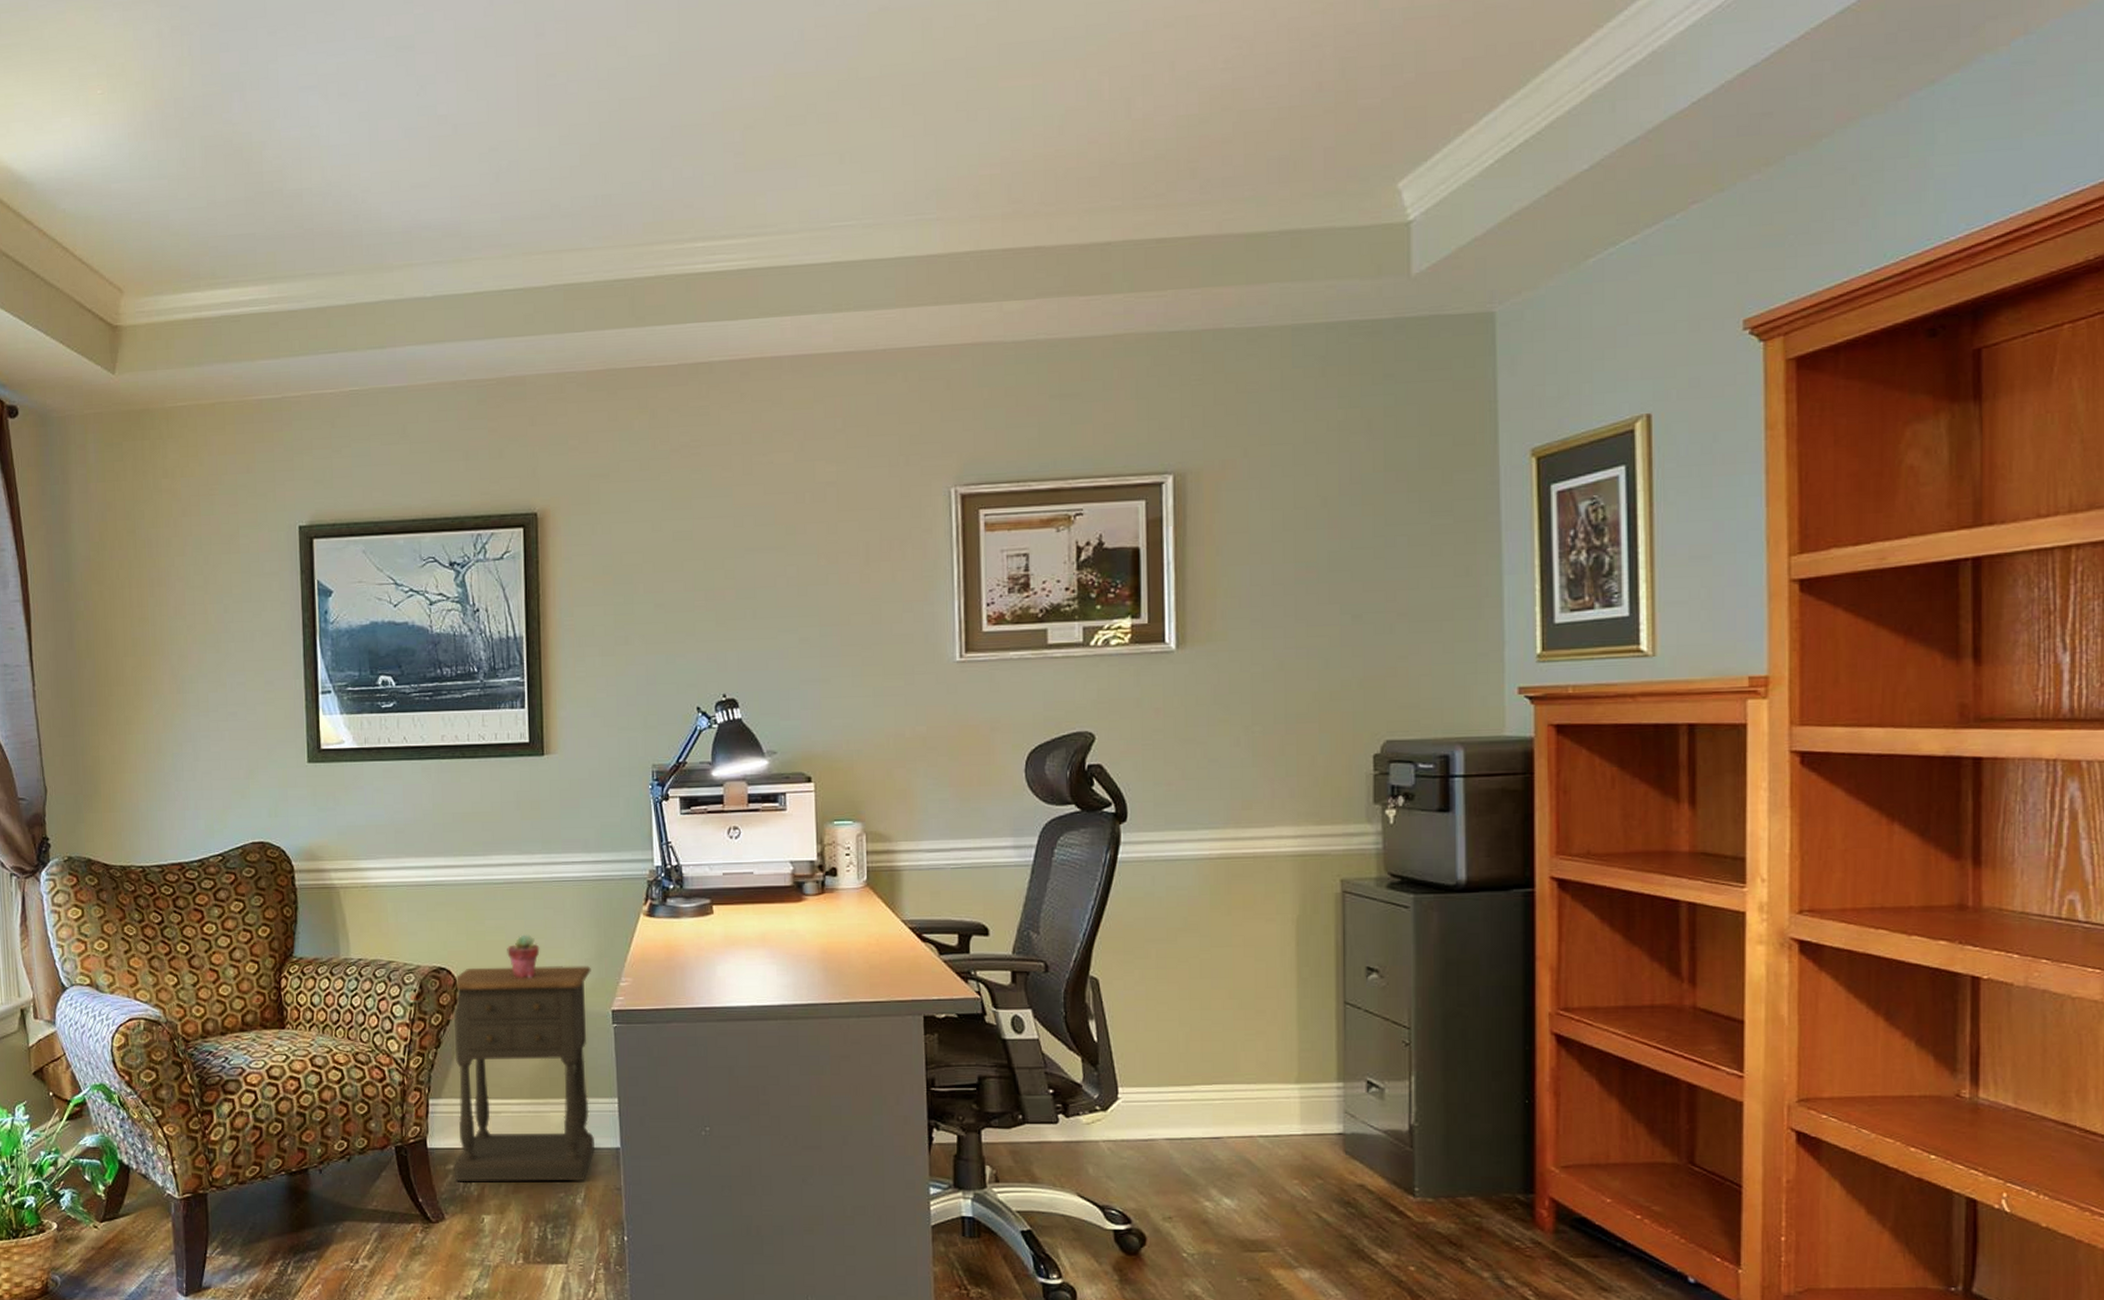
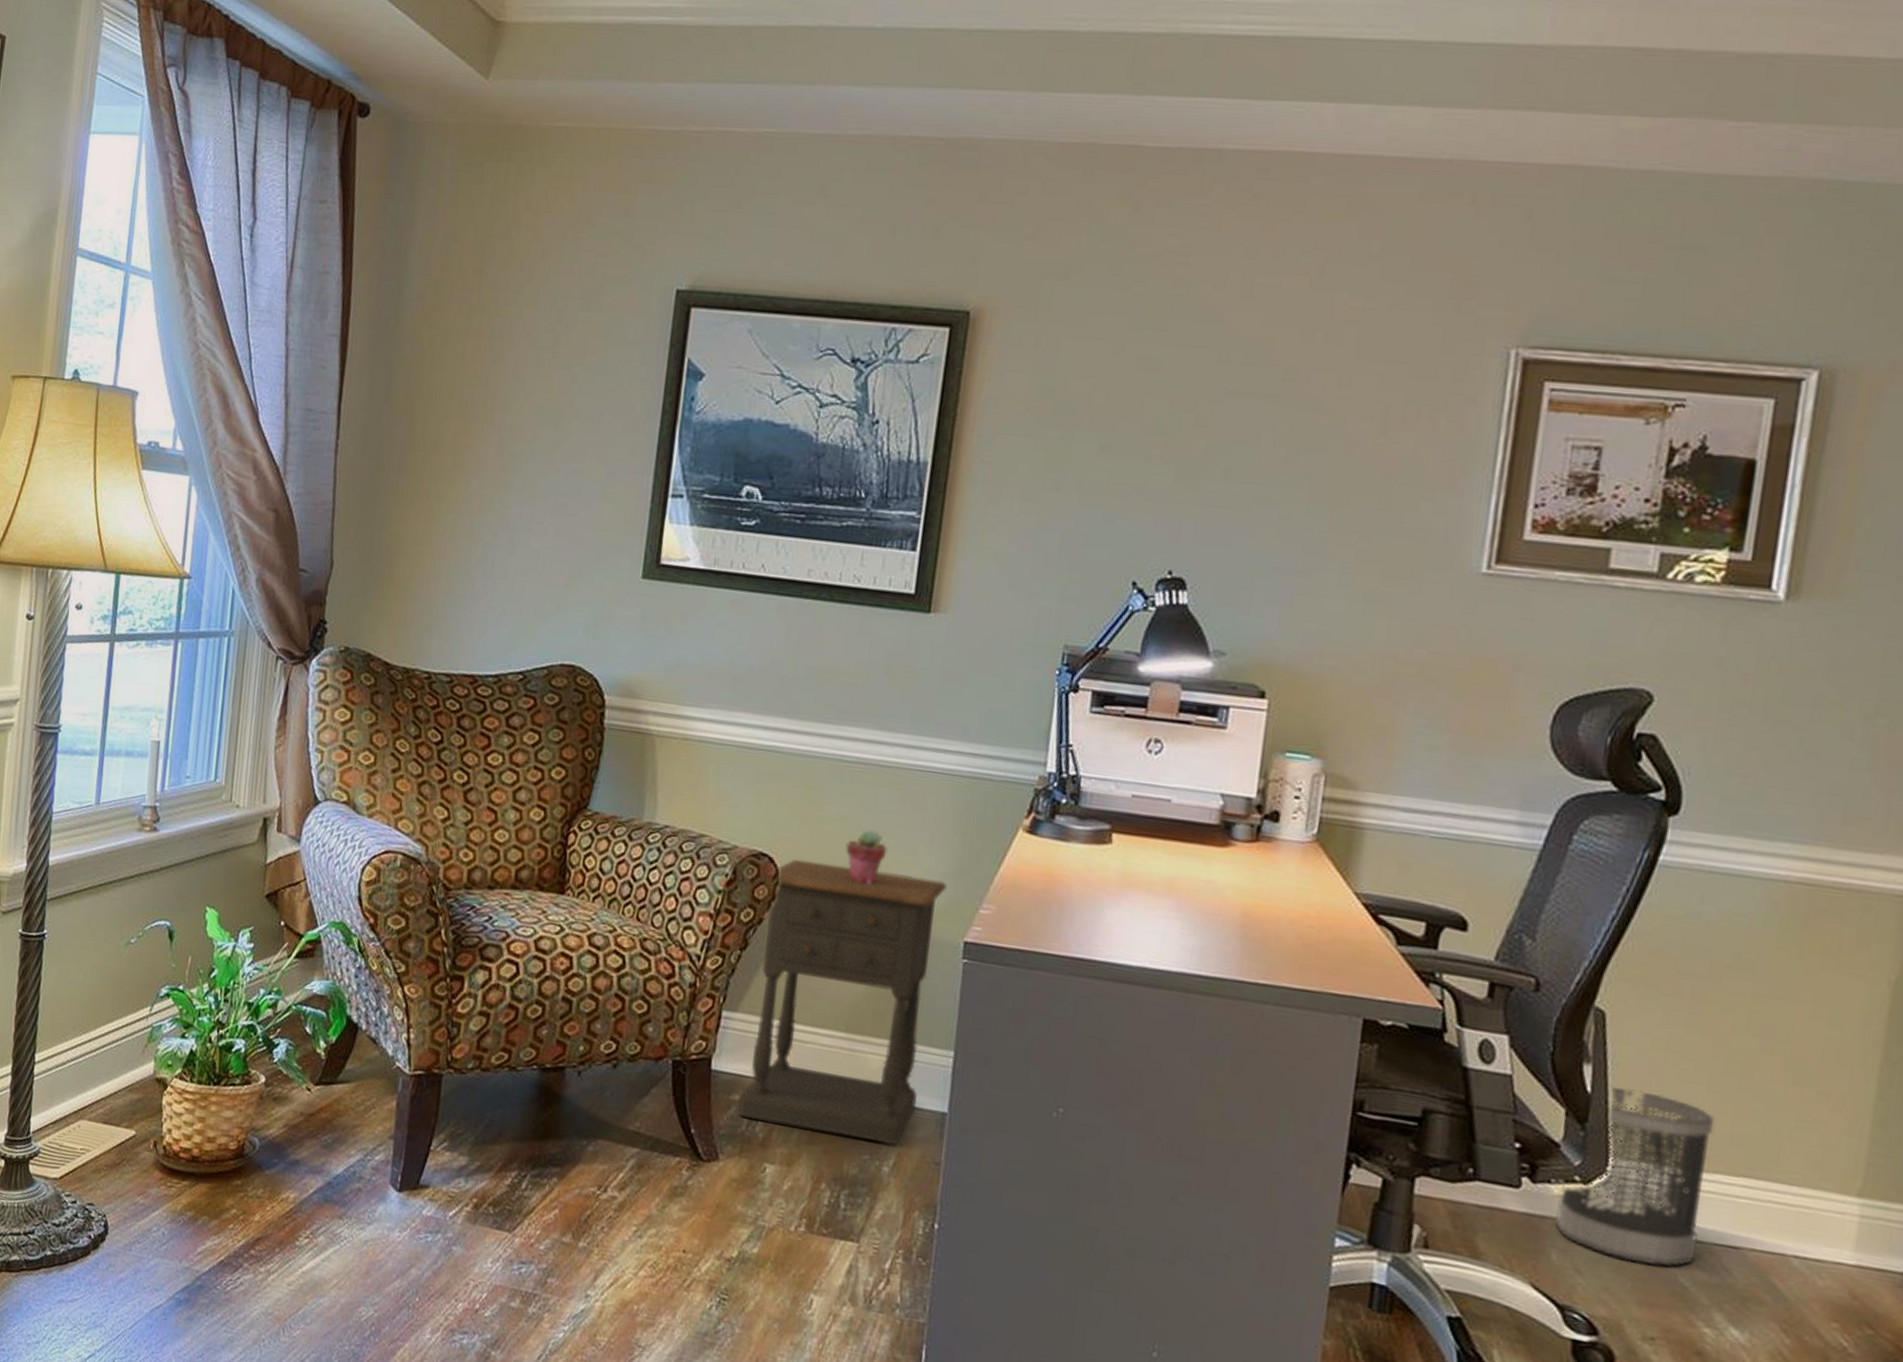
wastebasket: none [1087,1033,1191,1163] -> present [1555,1086,1715,1268]

